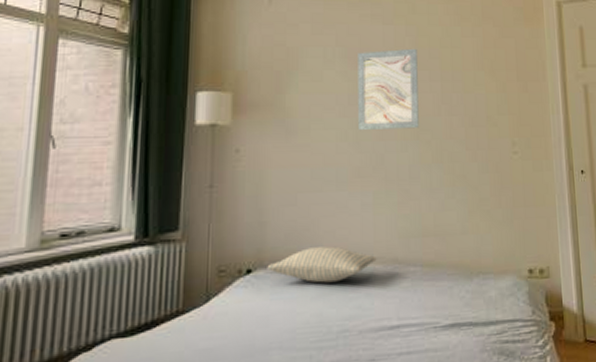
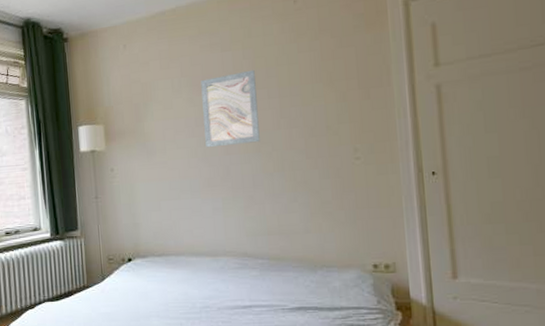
pillow: present [267,246,377,283] -> none [142,242,229,270]

